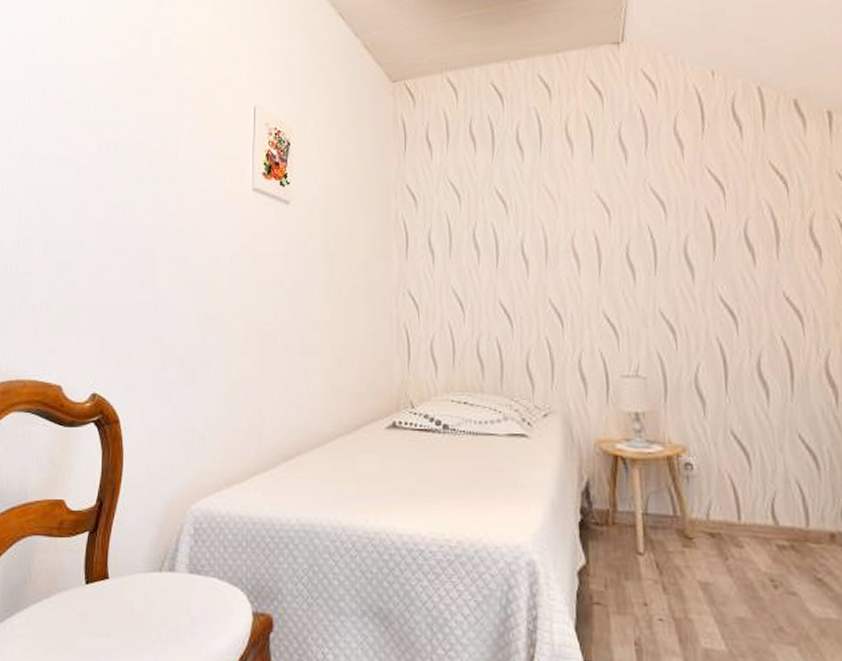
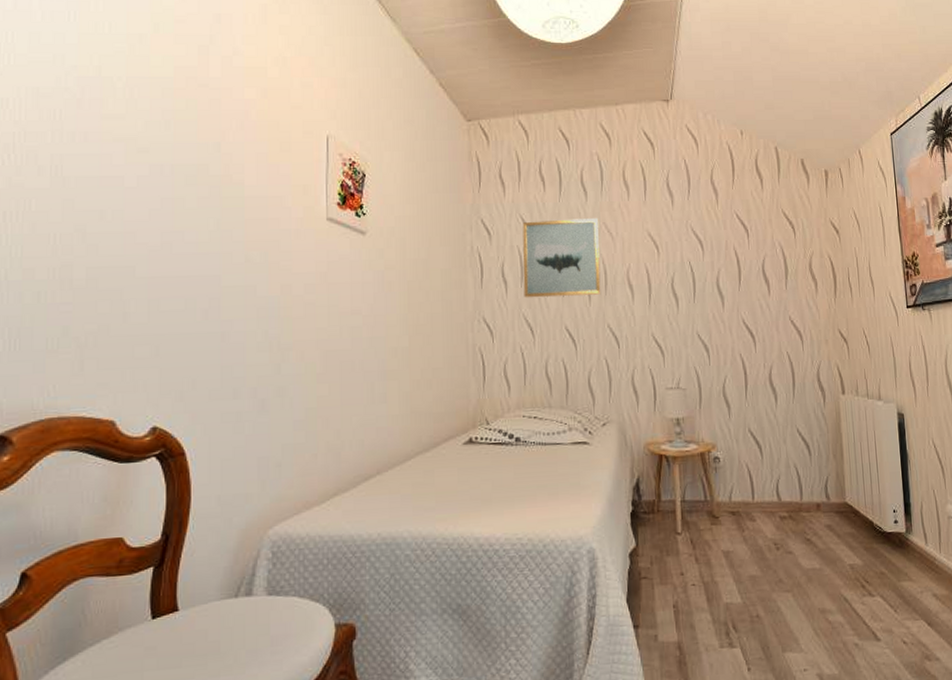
wall art: none [451,178,541,270] -> present [522,217,601,298]

